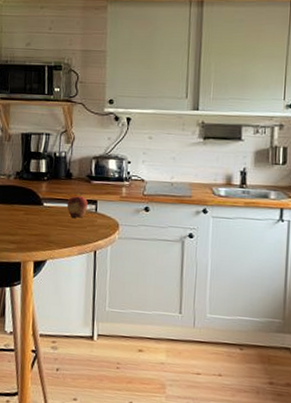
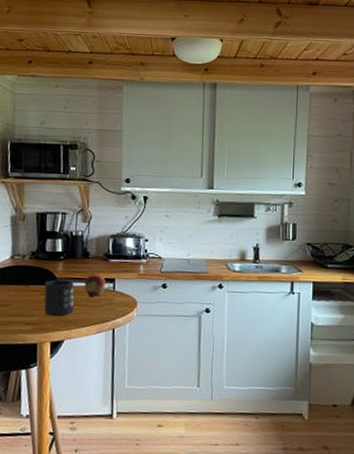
mug: none [28,199,57,236] -> present [44,279,74,316]

